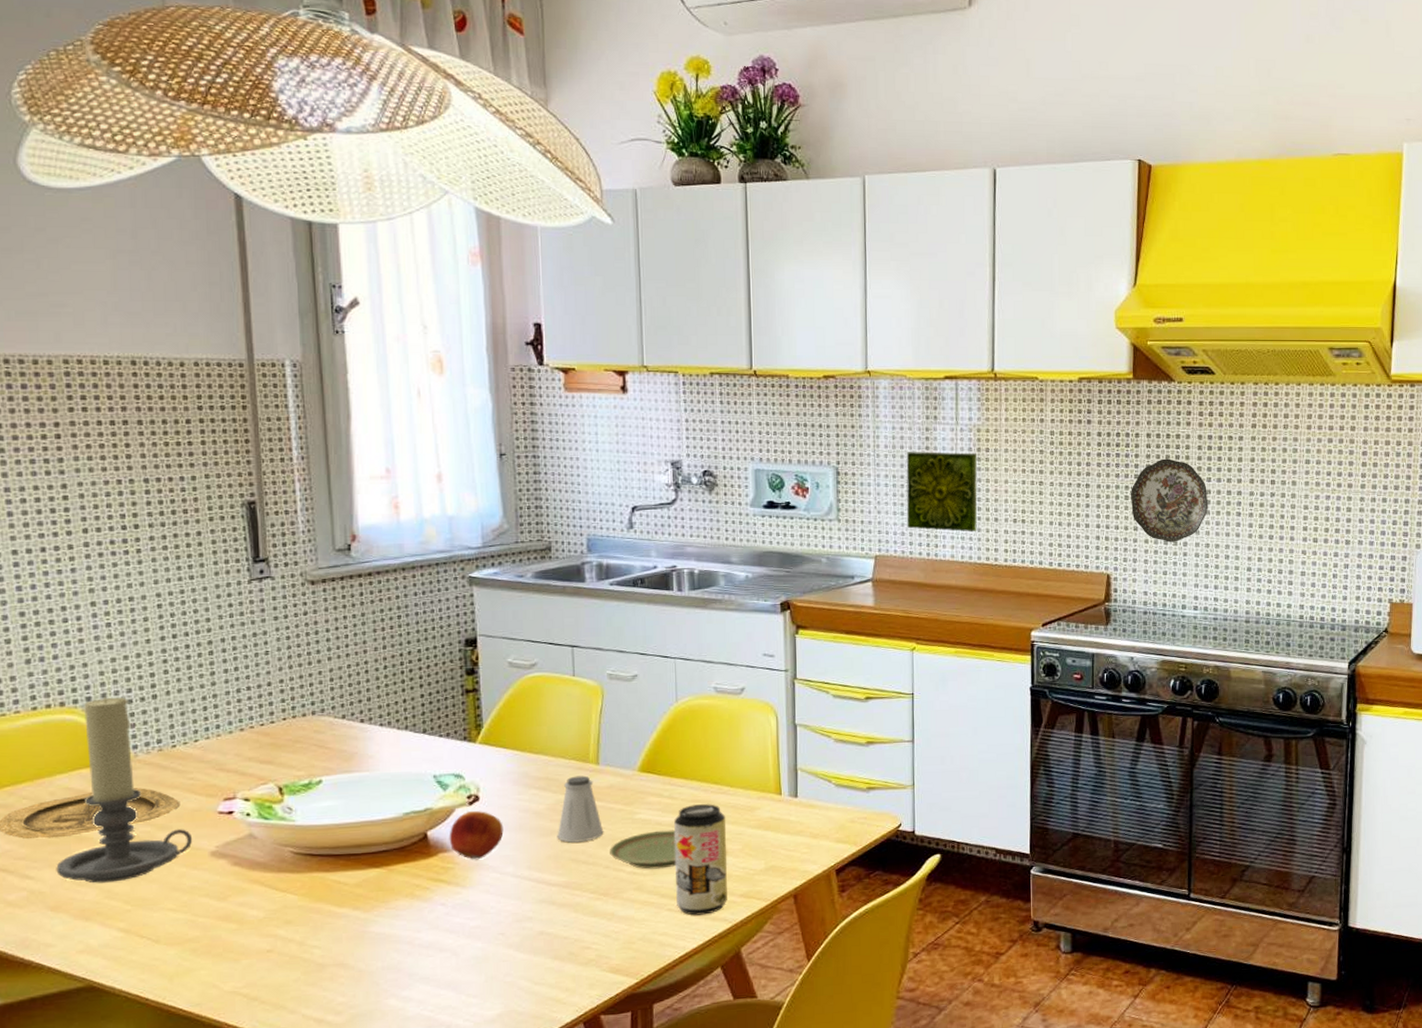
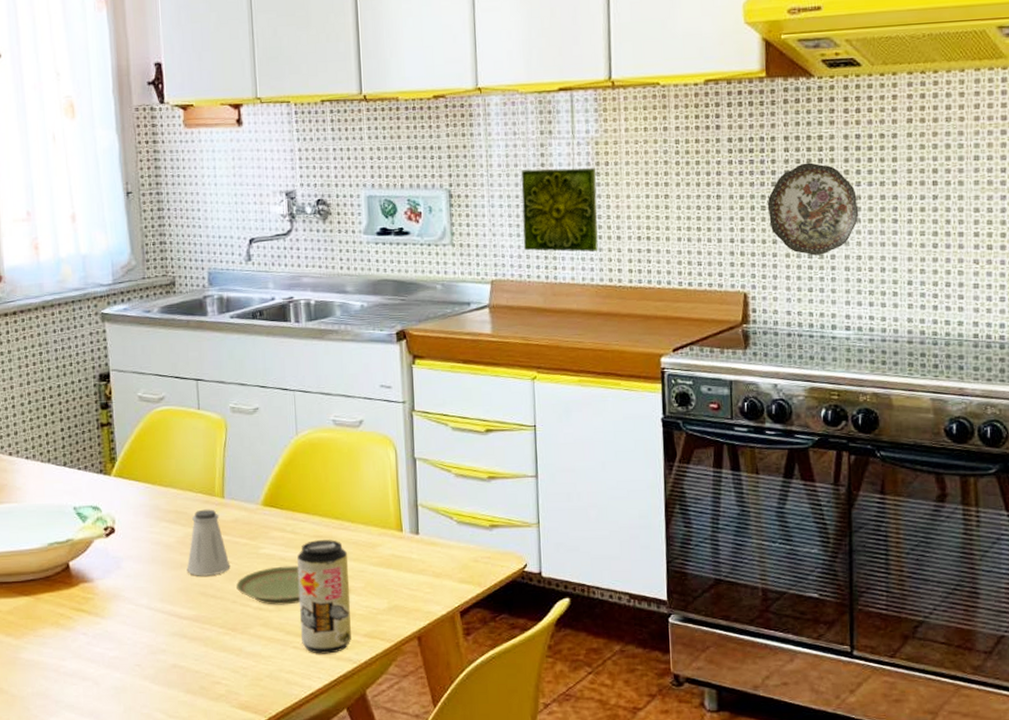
apple: present [449,811,504,860] -> none [88,543,138,591]

